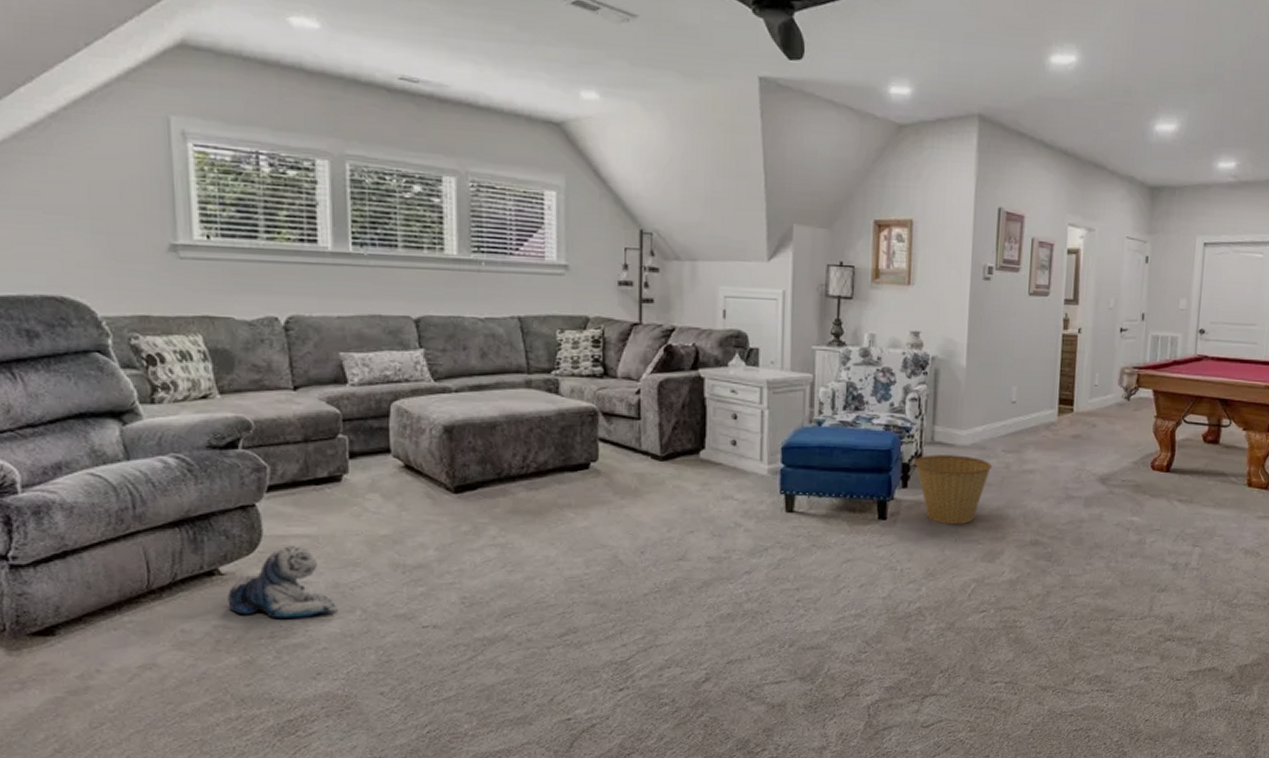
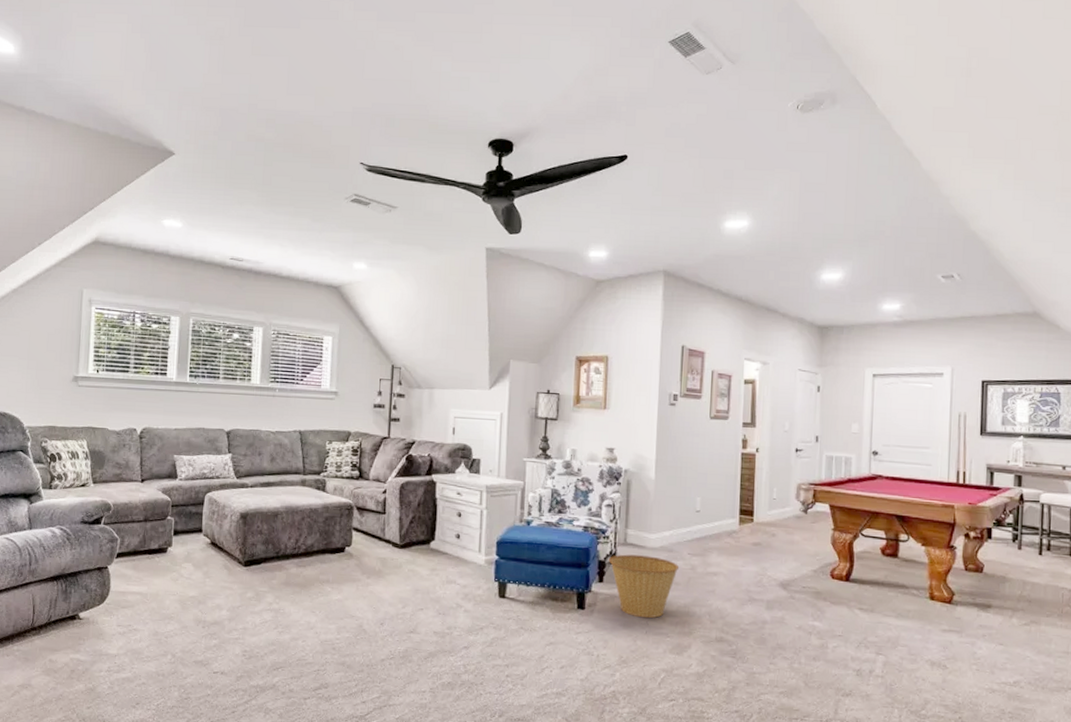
plush toy: present [227,546,336,620] -> none [82,600,154,658]

